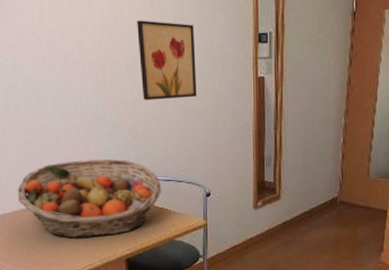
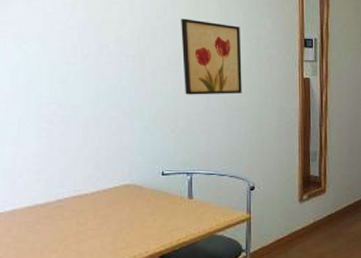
fruit basket: present [18,158,162,238] -> none [33,151,203,235]

